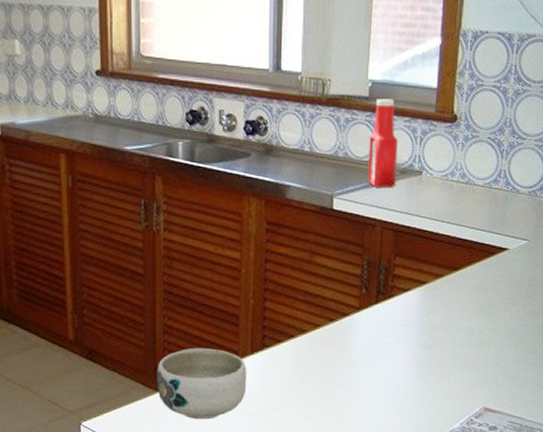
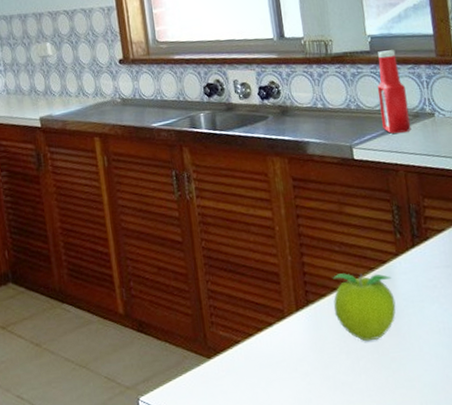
bowl: present [157,347,247,420] -> none [206,309,298,385]
fruit: none [288,322,350,389] -> present [333,273,396,342]

